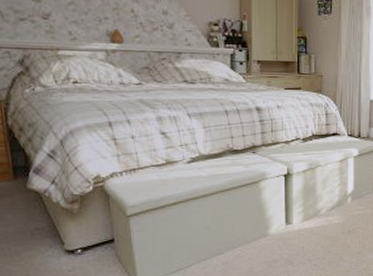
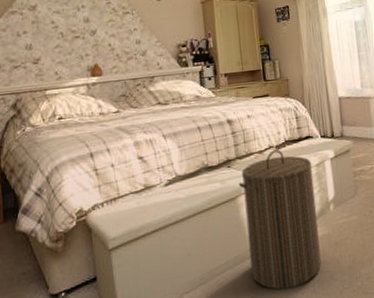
laundry hamper: none [263,142,336,265] -> present [239,149,322,290]

